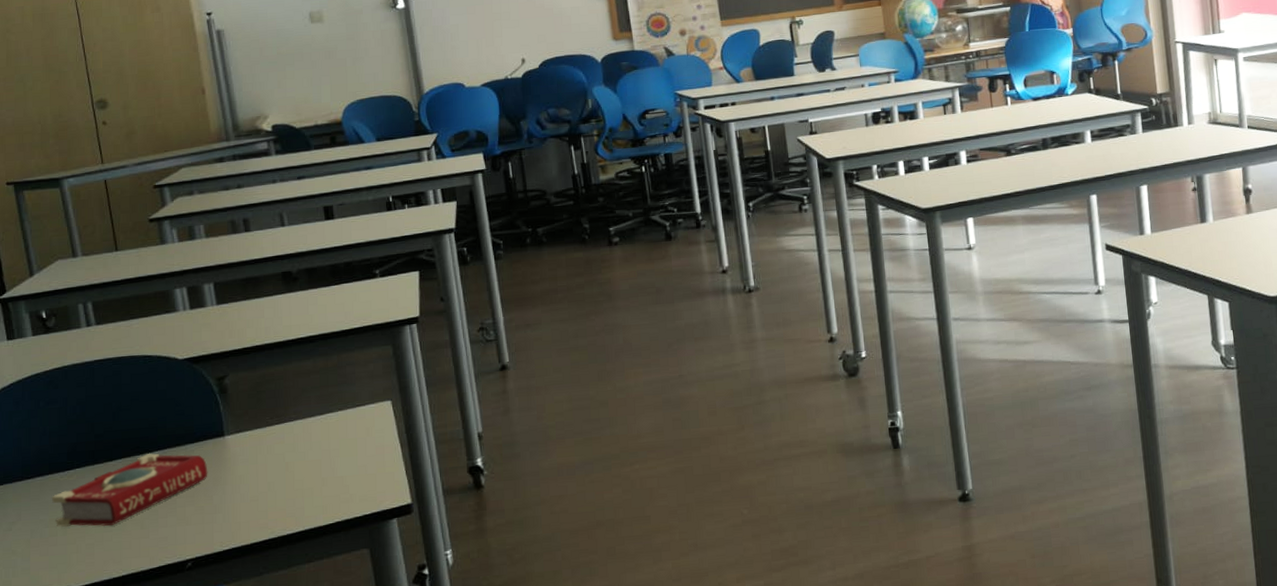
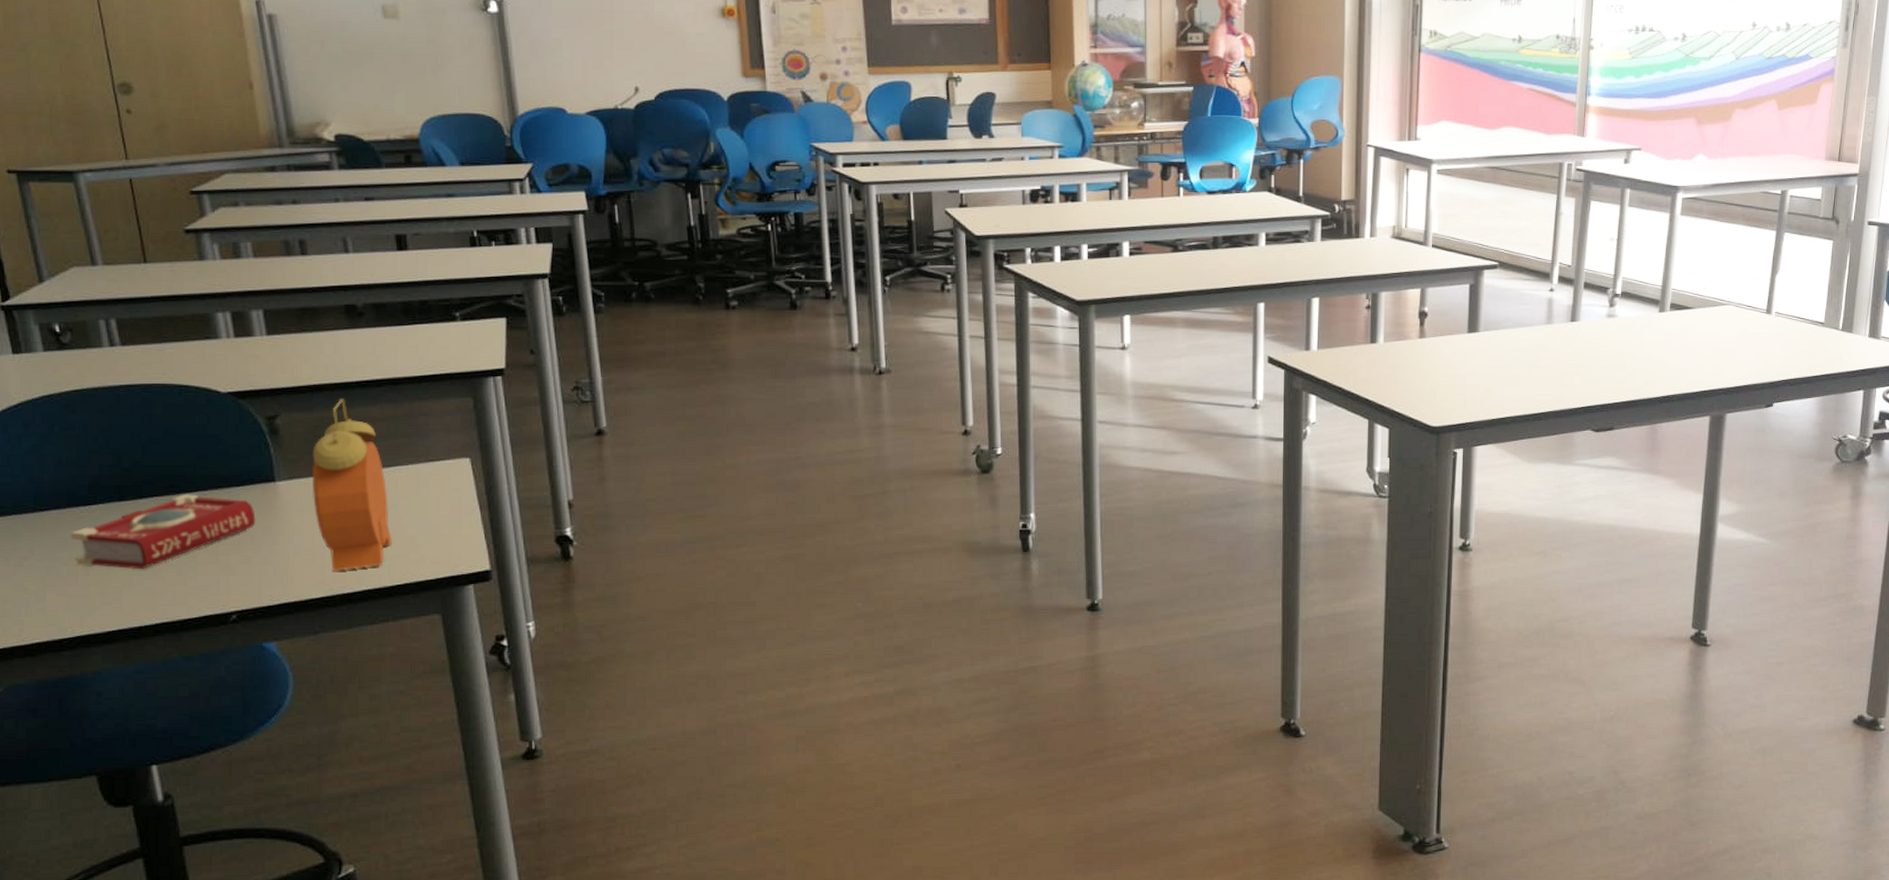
alarm clock: none [256,356,325,515] -> present [312,399,392,571]

